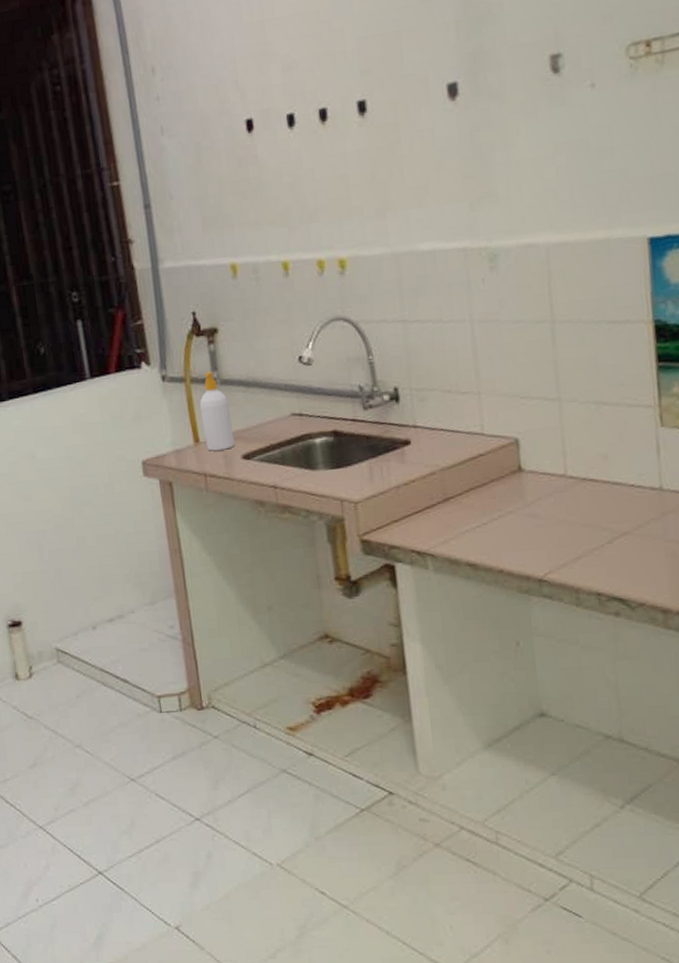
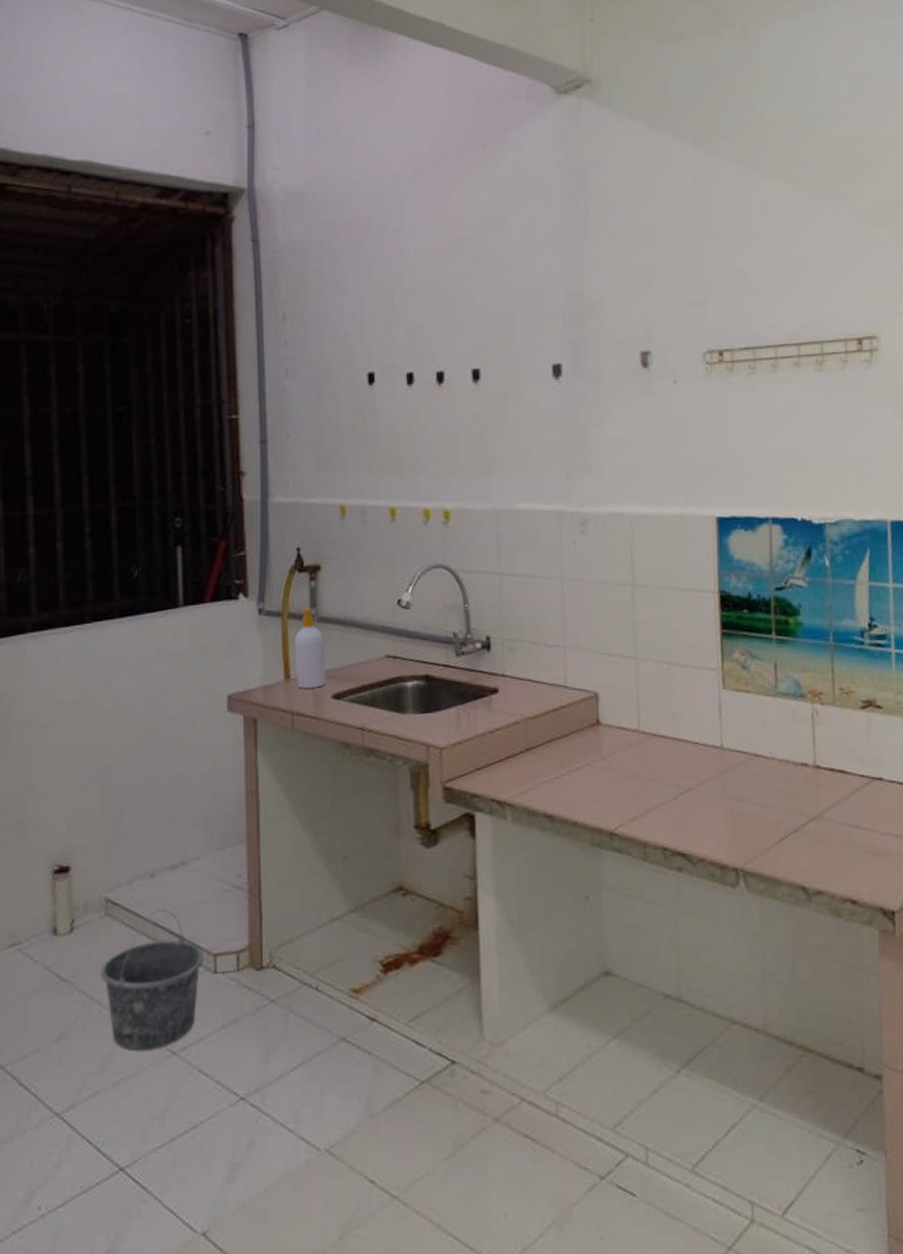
bucket: none [60,657,149,776] -> present [101,909,204,1050]

